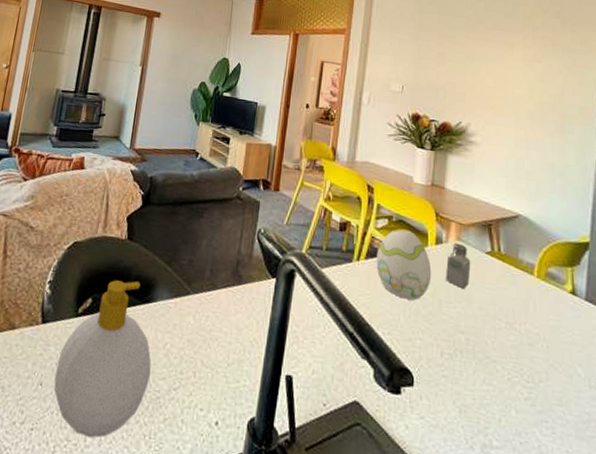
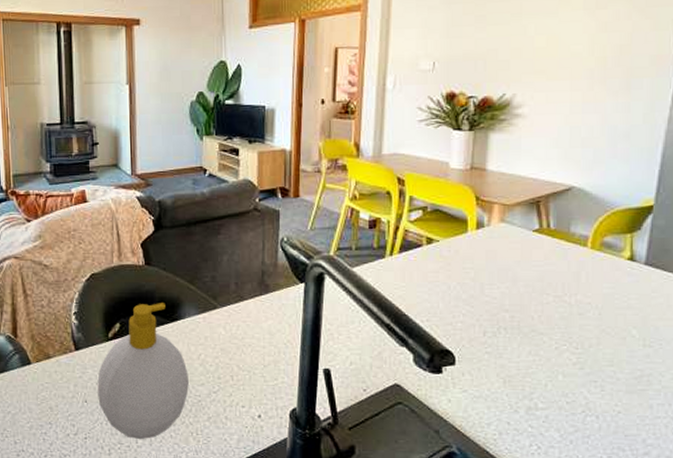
decorative egg: present [376,228,432,300] -> none [411,217,472,286]
saltshaker: present [446,243,471,288] -> none [488,225,516,269]

